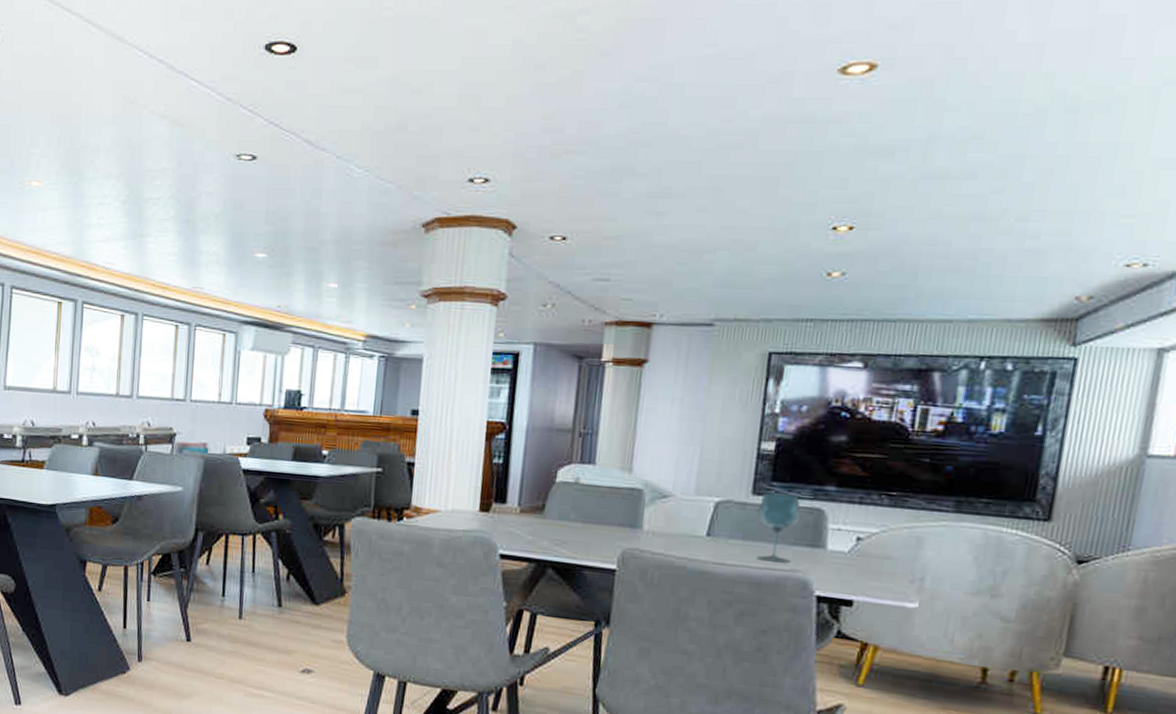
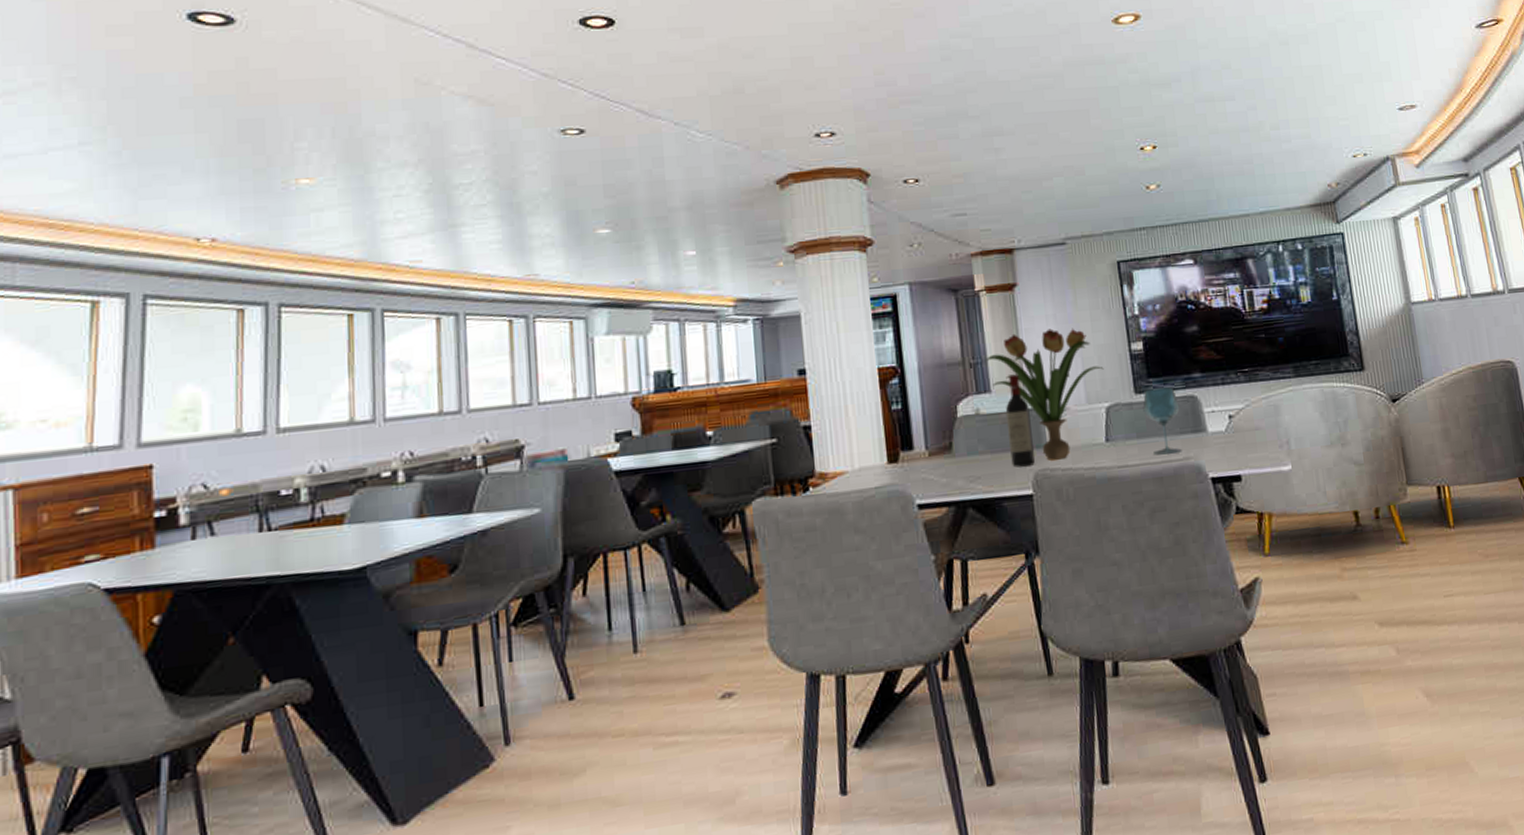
flower arrangement: none [597,410,724,543] -> present [985,328,1104,461]
wine bottle: none [601,451,632,543] -> present [1005,374,1036,468]

